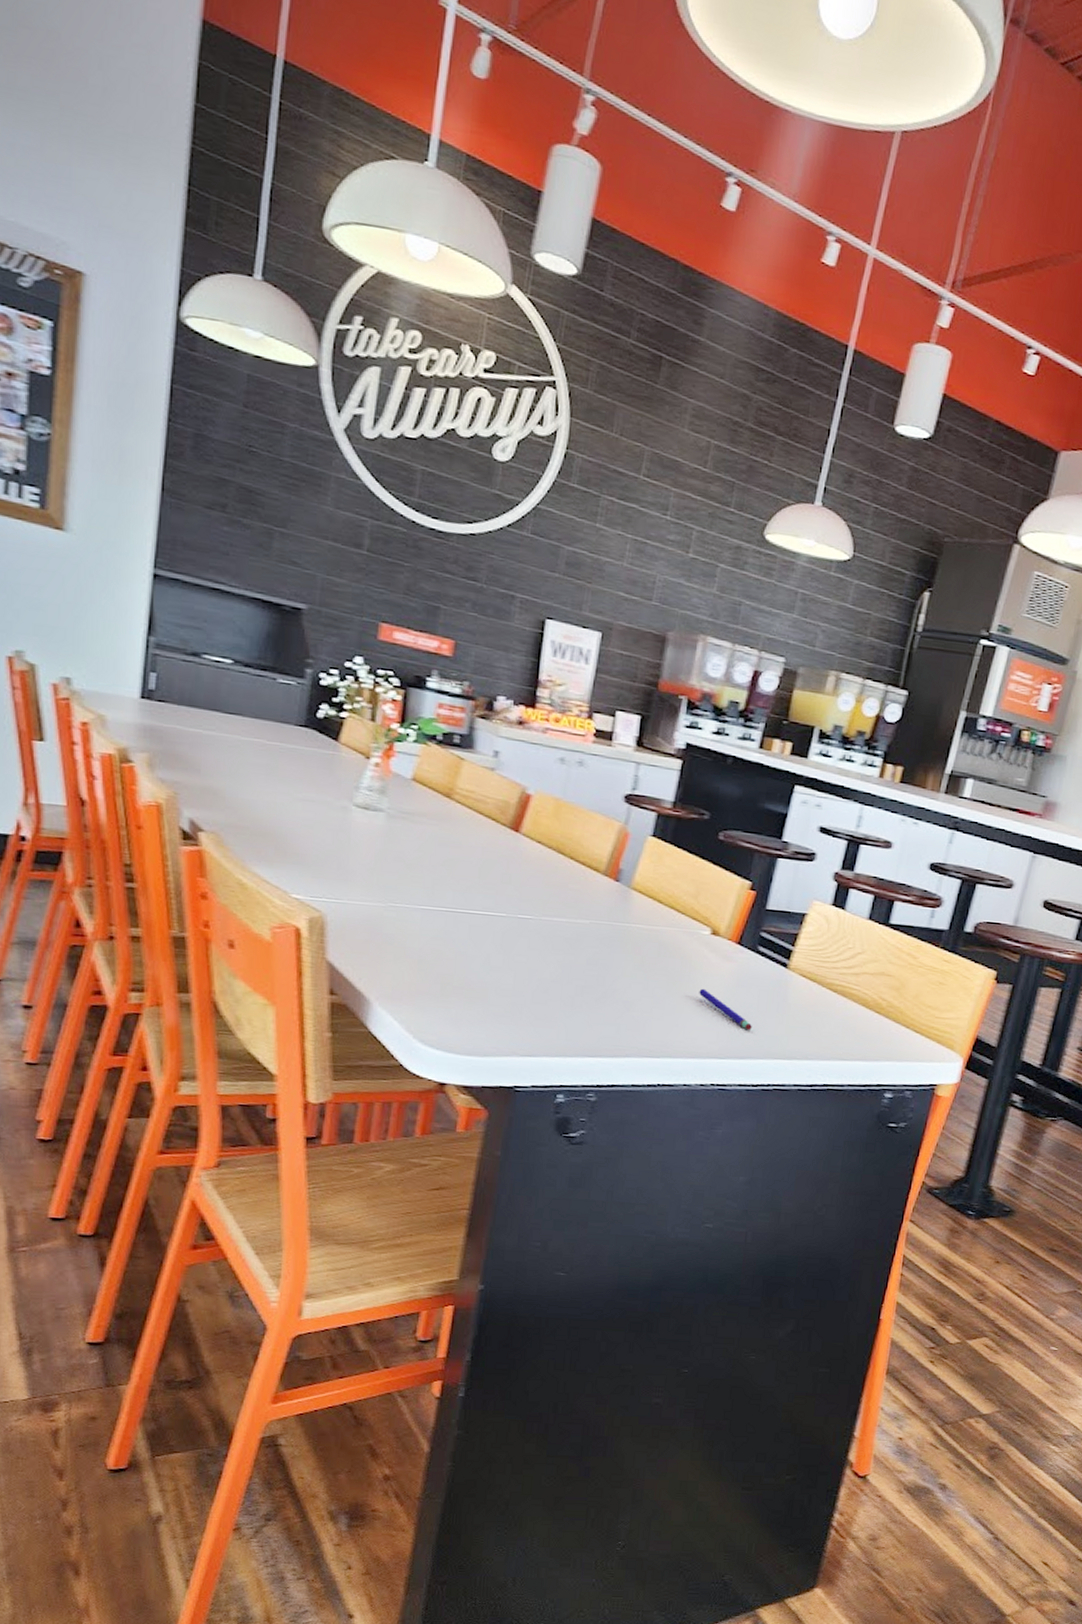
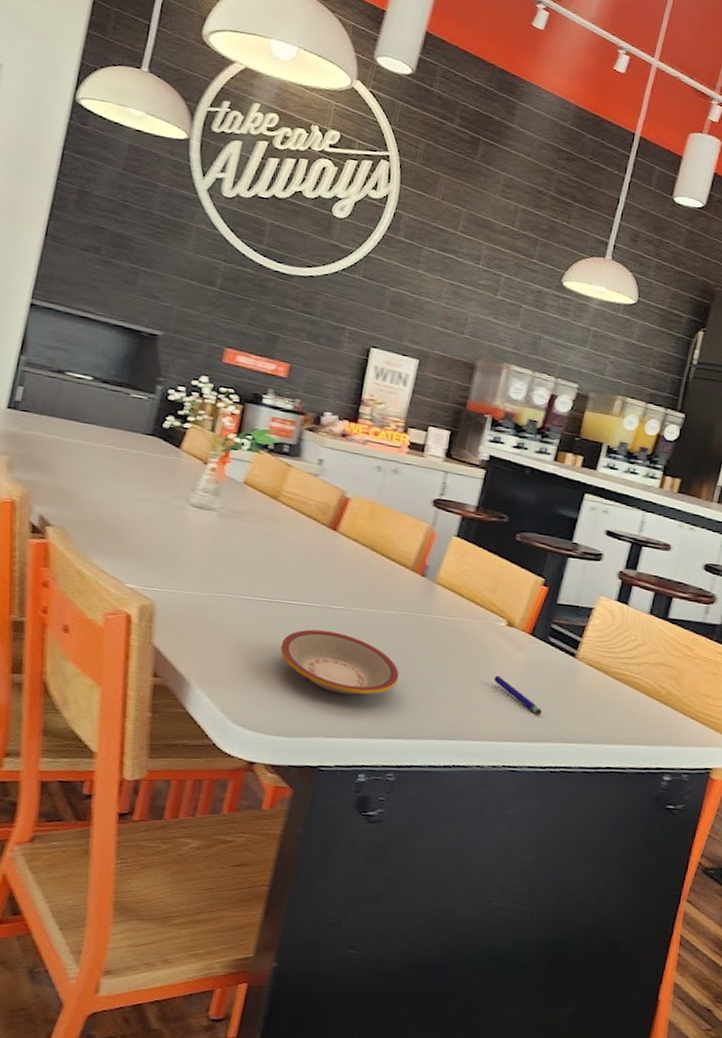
plate: none [465,941,596,1011] -> present [280,629,399,695]

